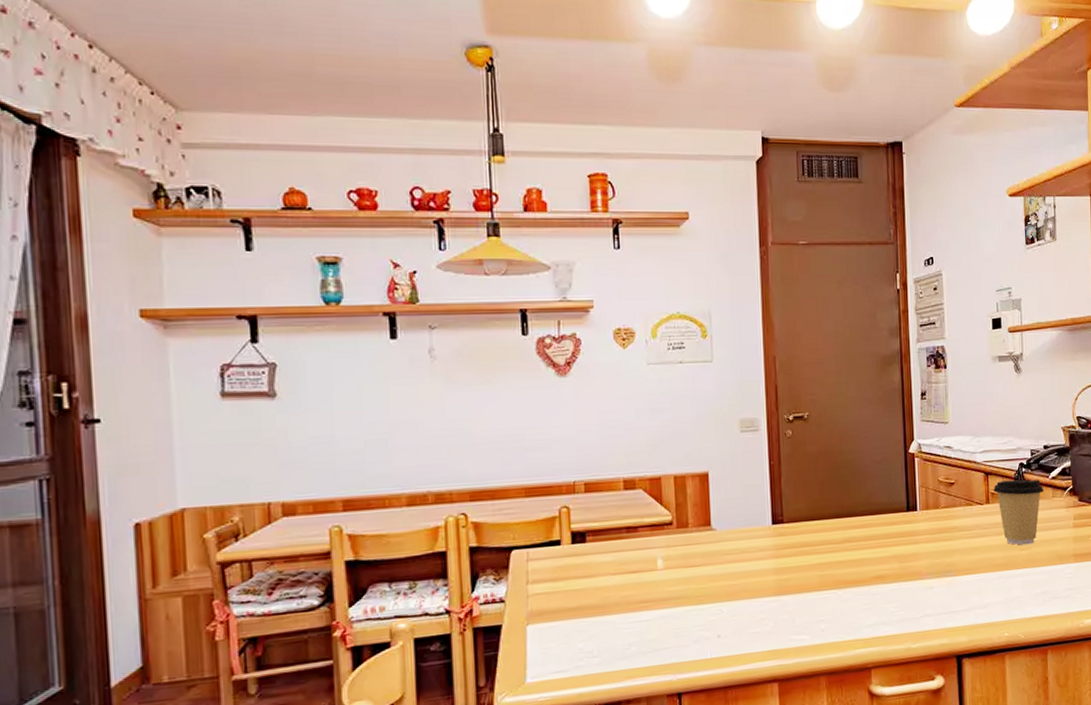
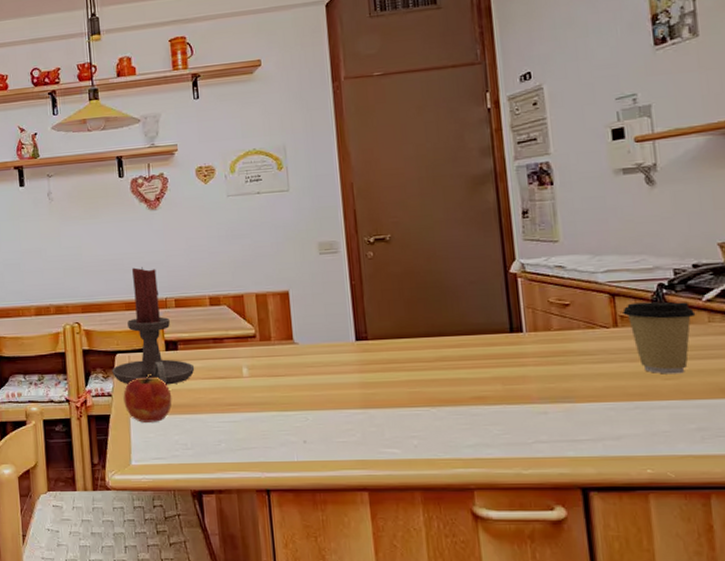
candle holder: none [506,445,605,586] -> present [112,267,195,385]
apple: none [519,571,578,631] -> present [123,373,172,423]

